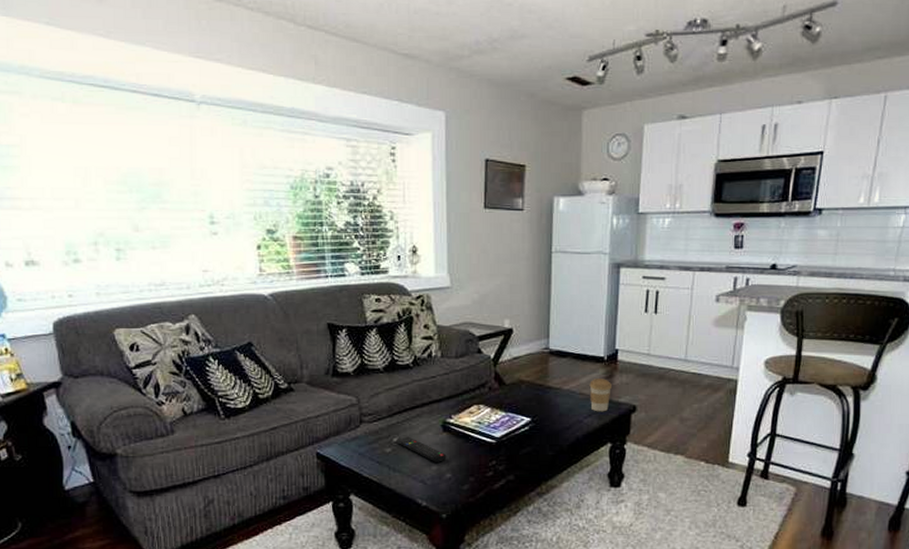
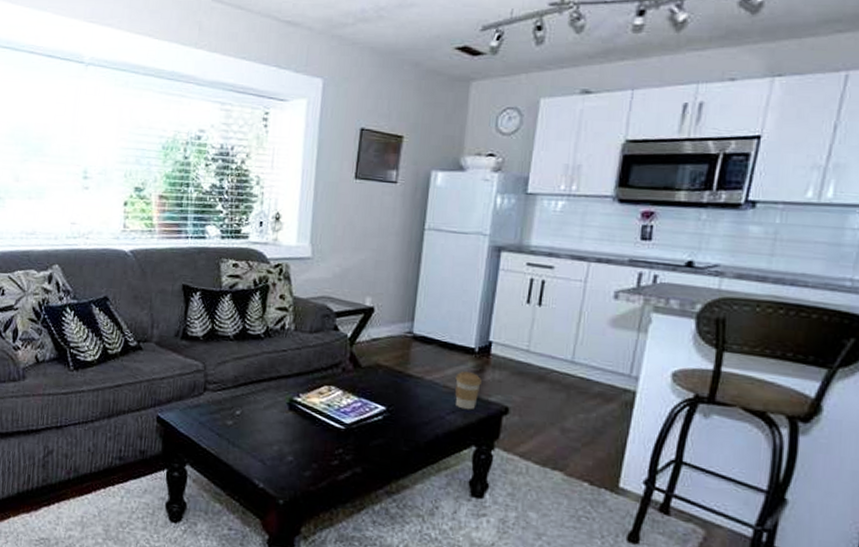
remote control: present [396,436,447,462] -> none [239,410,290,443]

